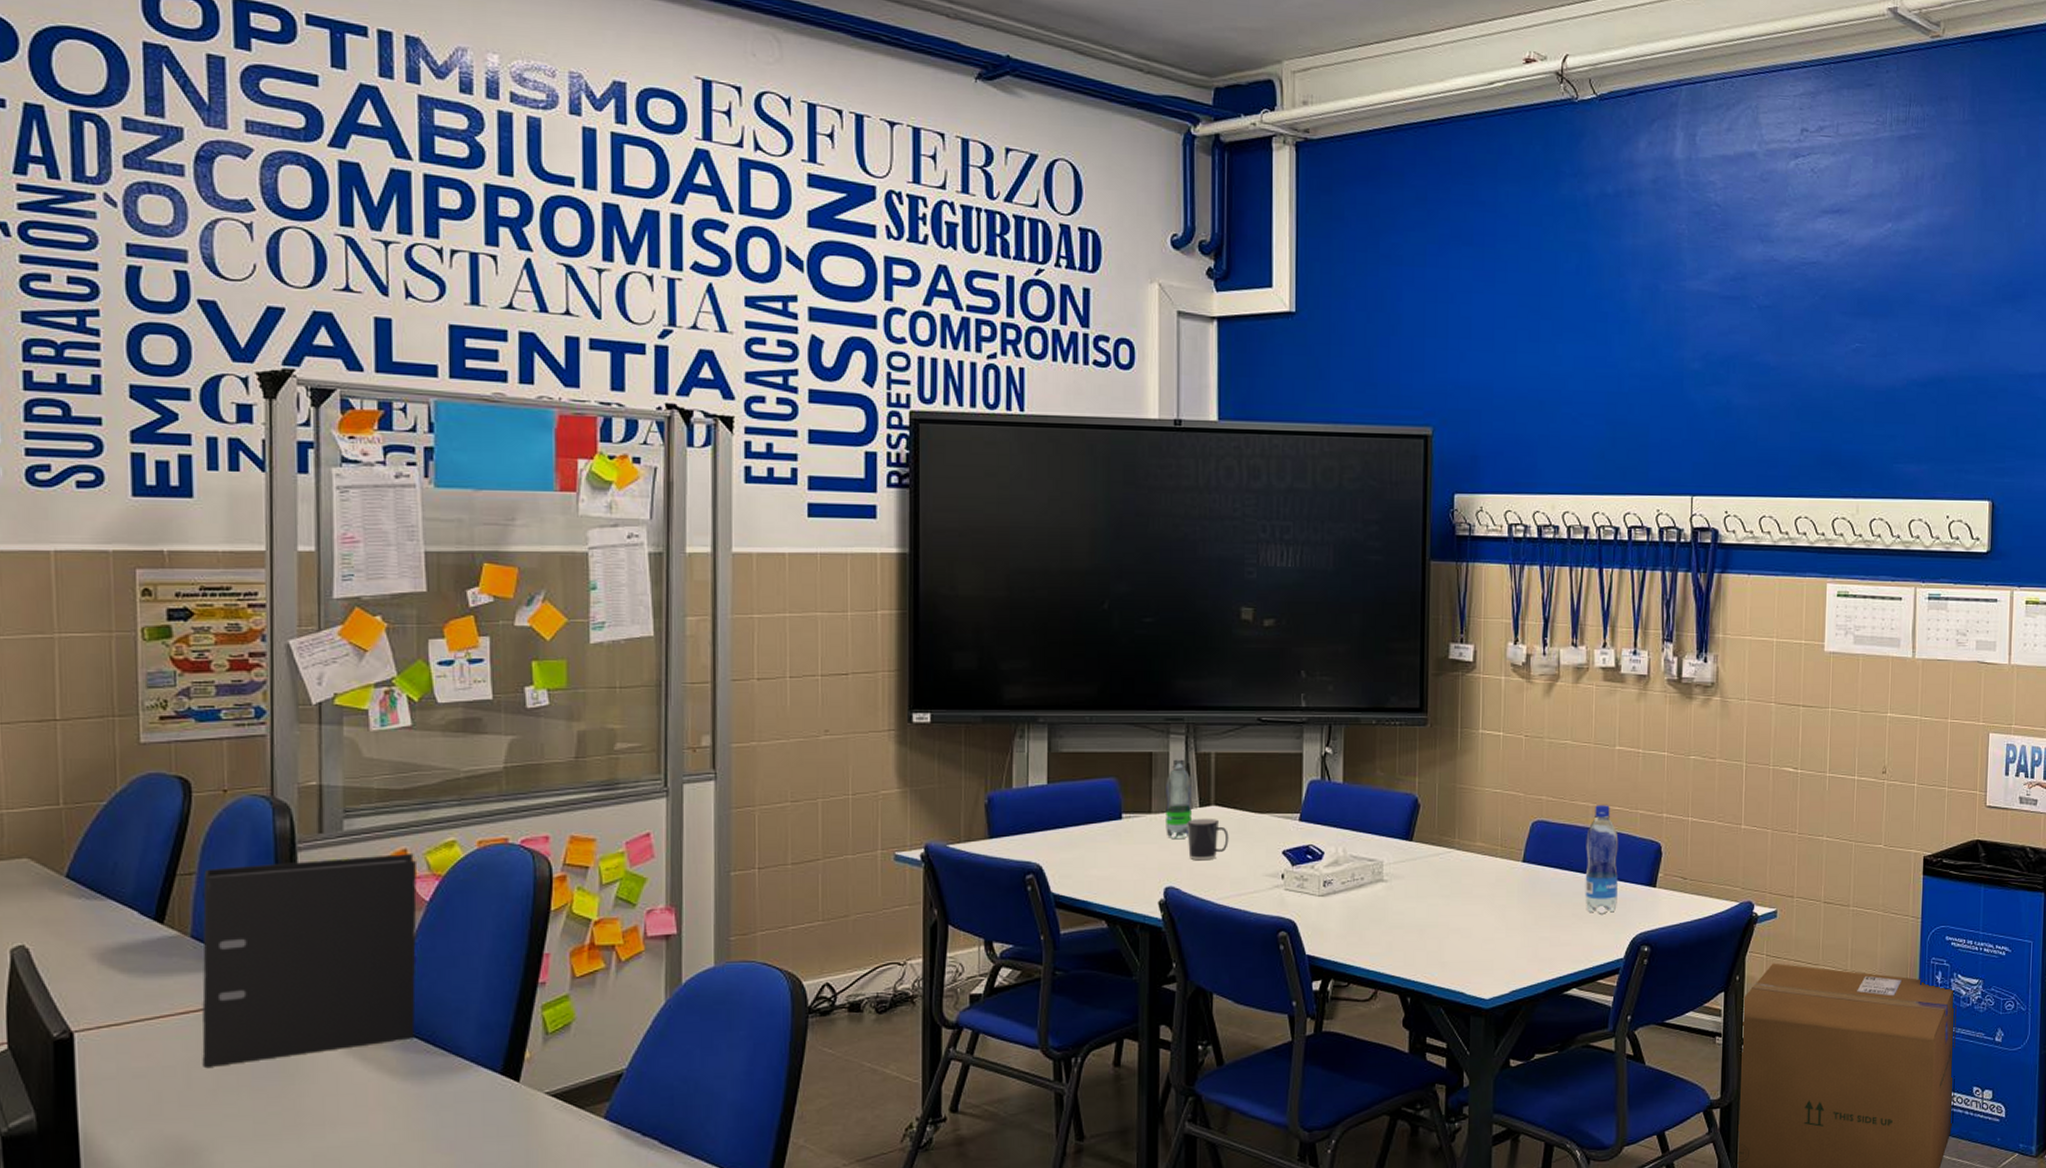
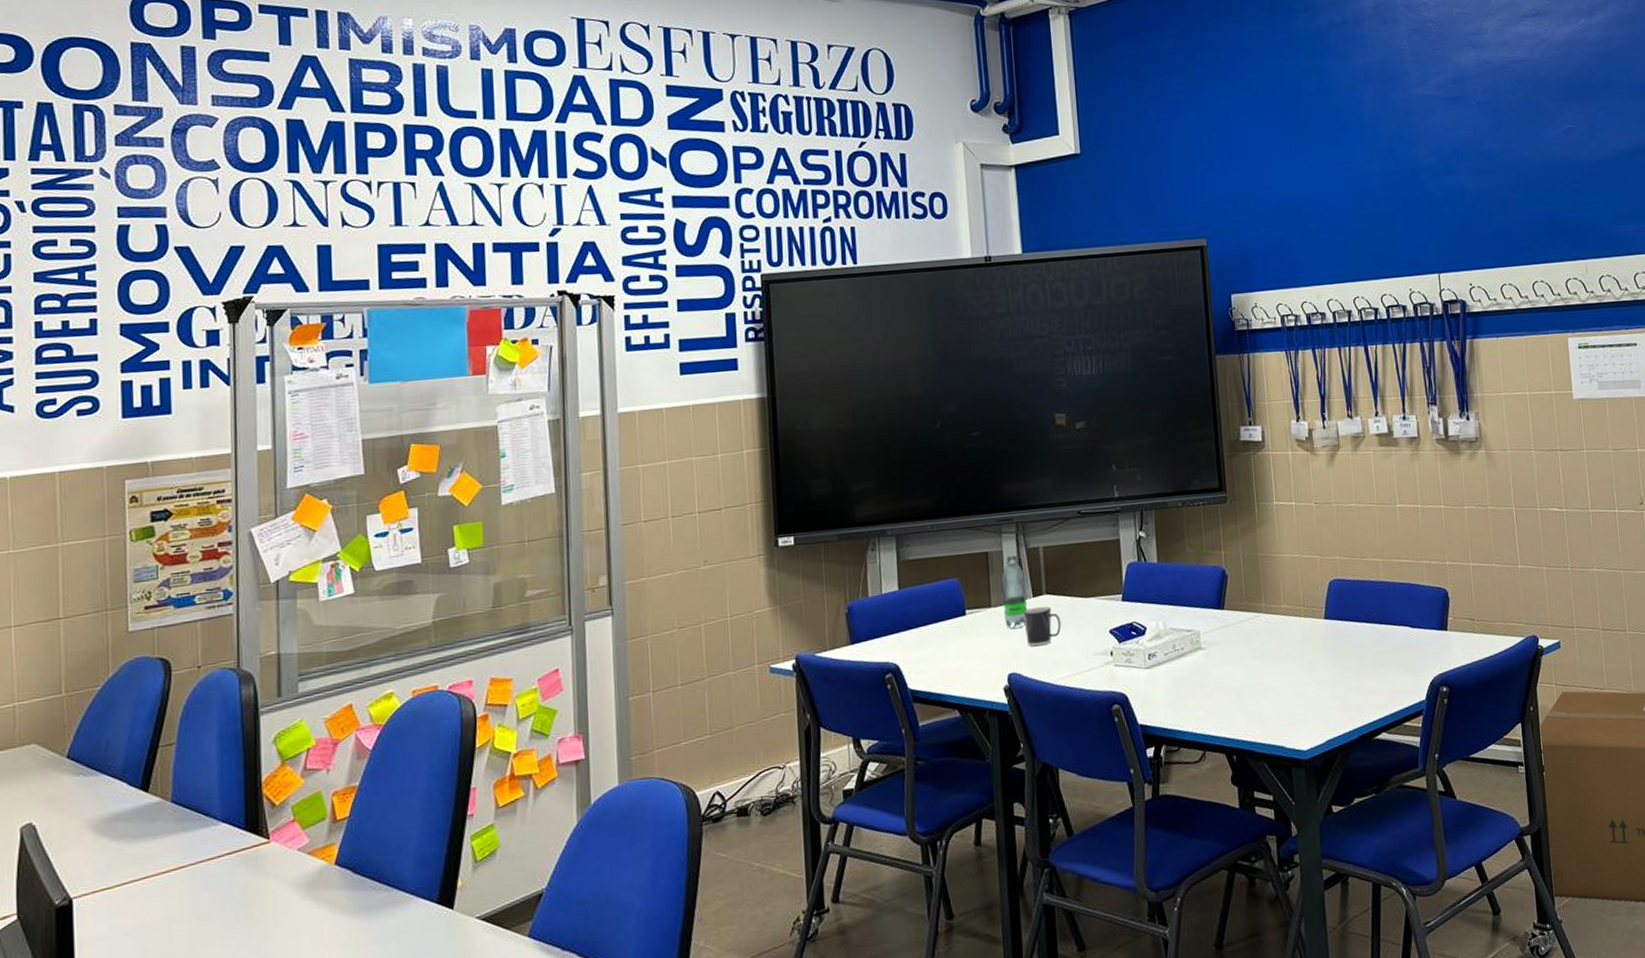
binder: present [202,854,417,1067] -> none [181,708,362,921]
bottle: present [1585,805,1619,914] -> none [1379,559,1414,661]

